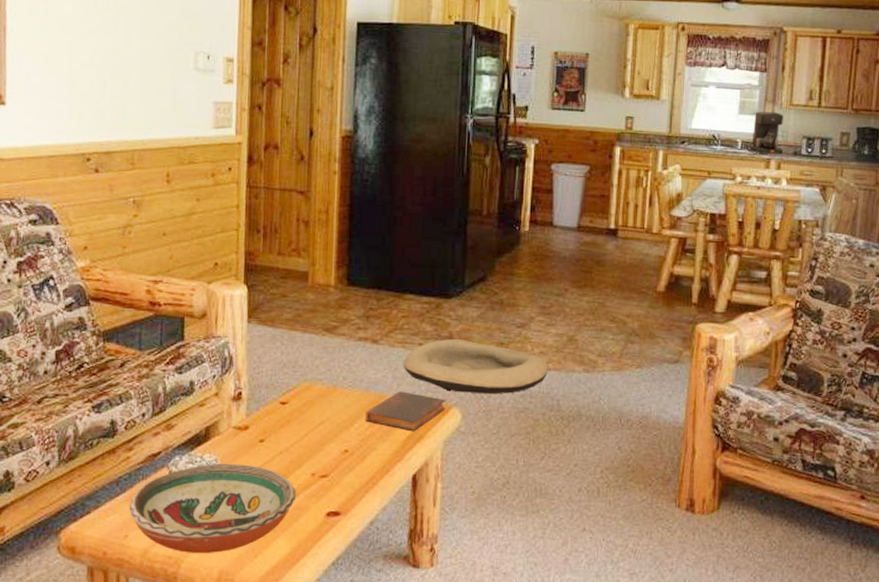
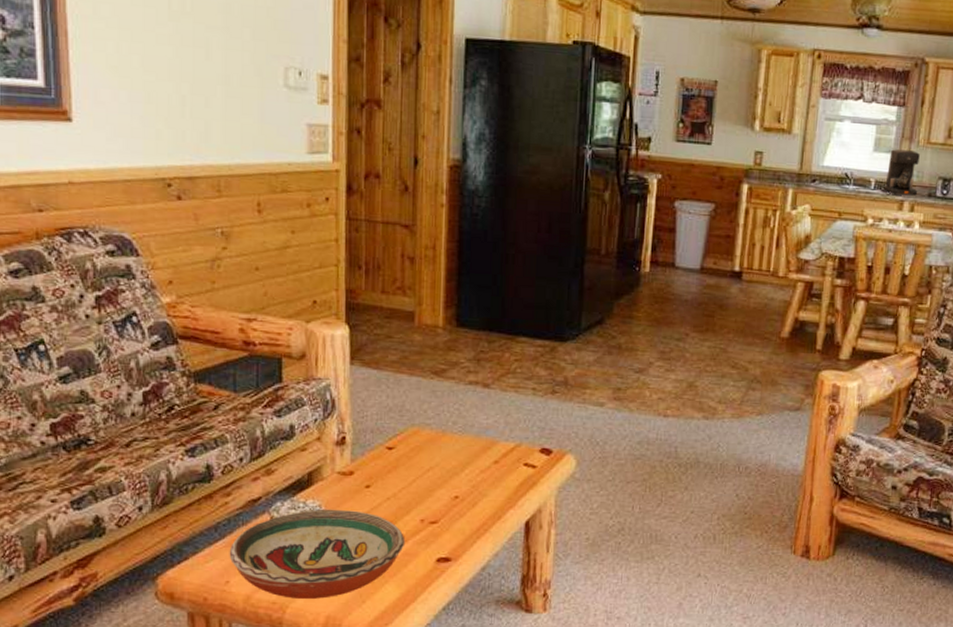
book: present [365,391,446,432] -> none [476,437,561,478]
dog bed: present [403,338,548,395] -> none [515,383,666,441]

